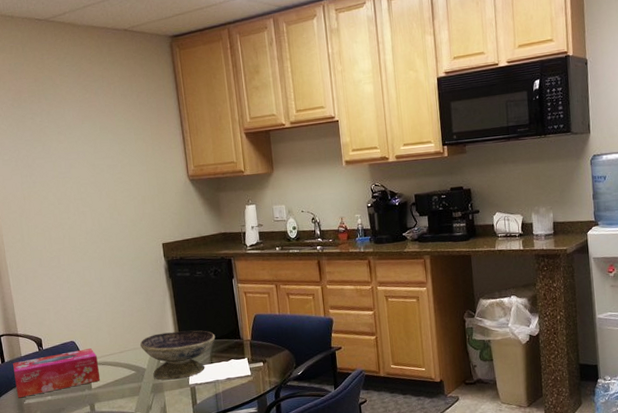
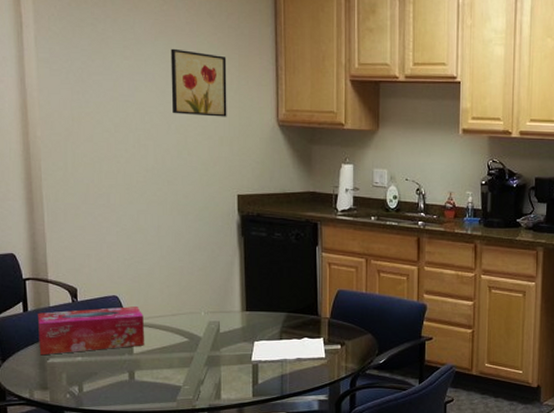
wall art: none [95,128,147,183] -> present [170,48,227,117]
decorative bowl: present [139,330,216,380] -> none [197,298,289,353]

